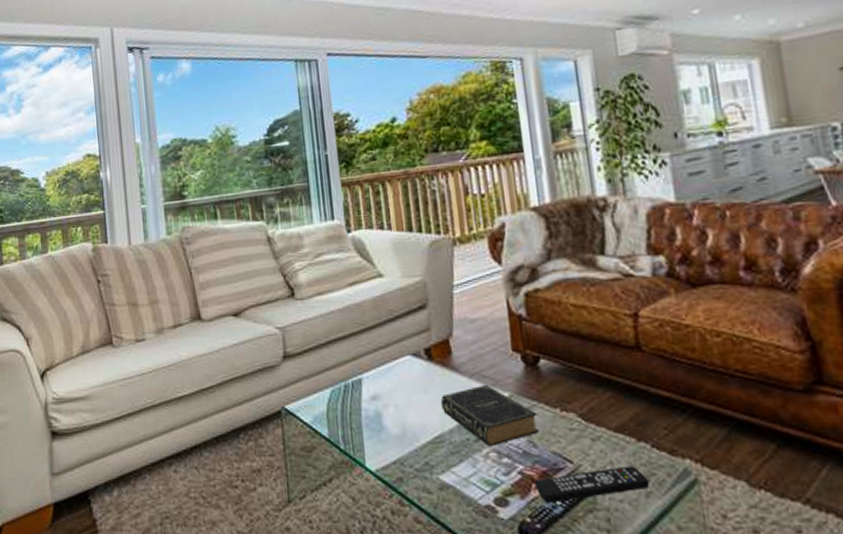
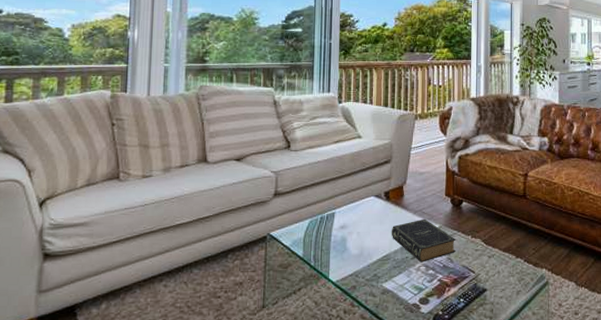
remote control: present [534,466,649,503] -> none [448,274,520,300]

